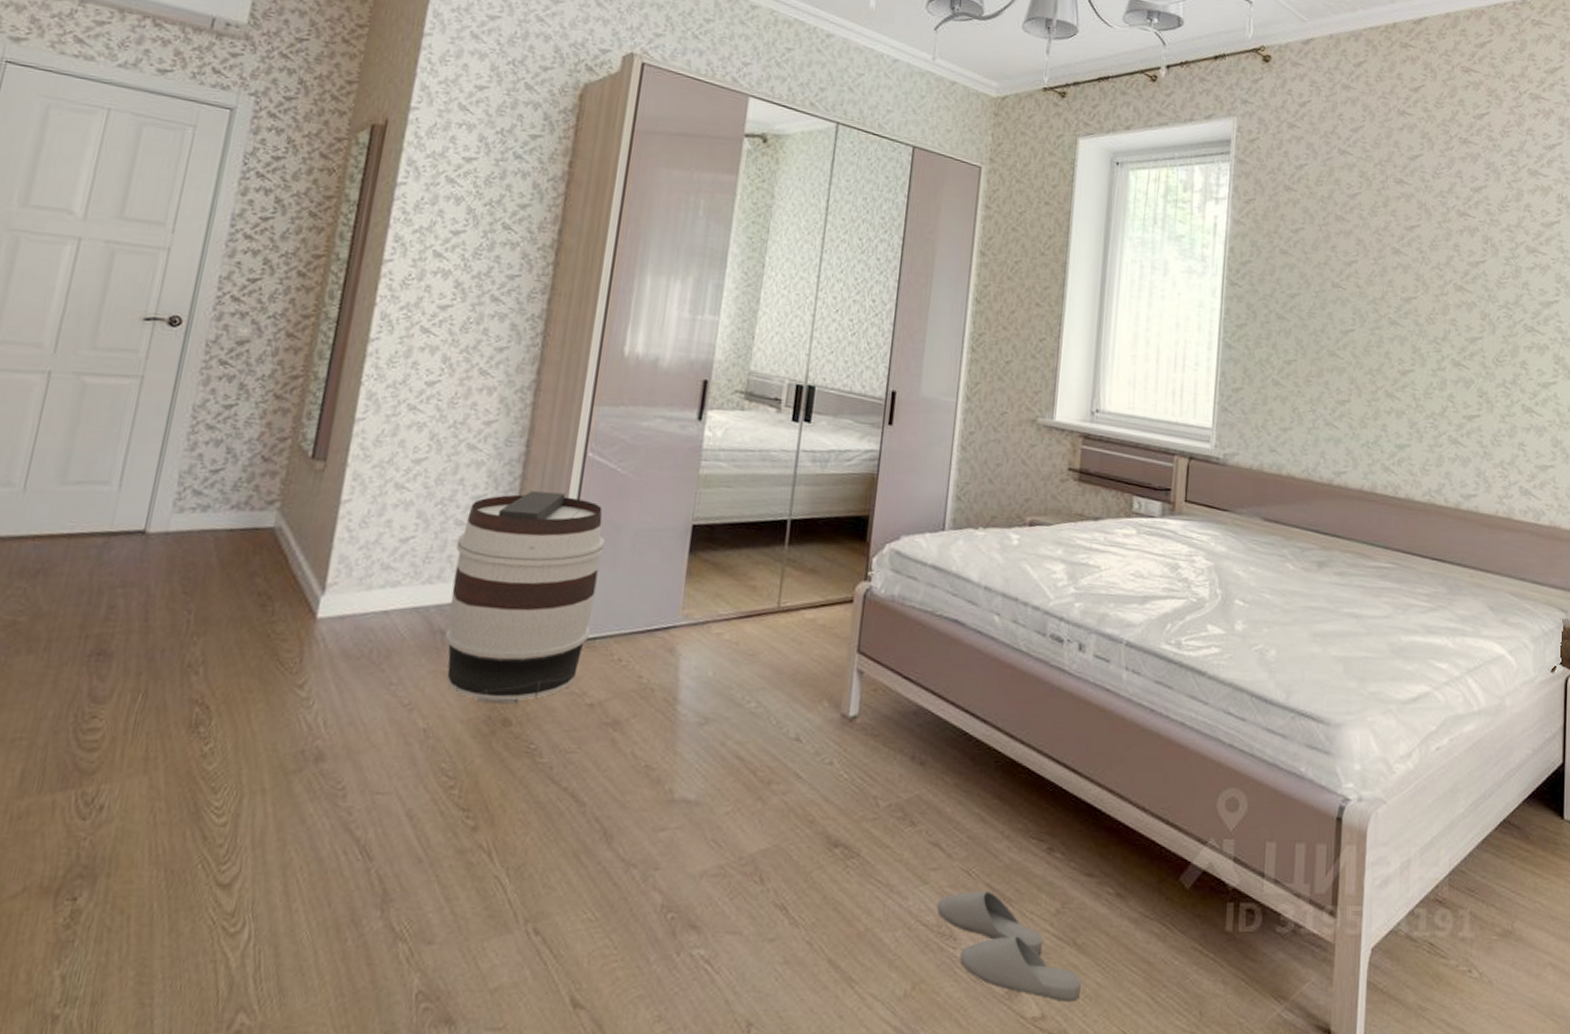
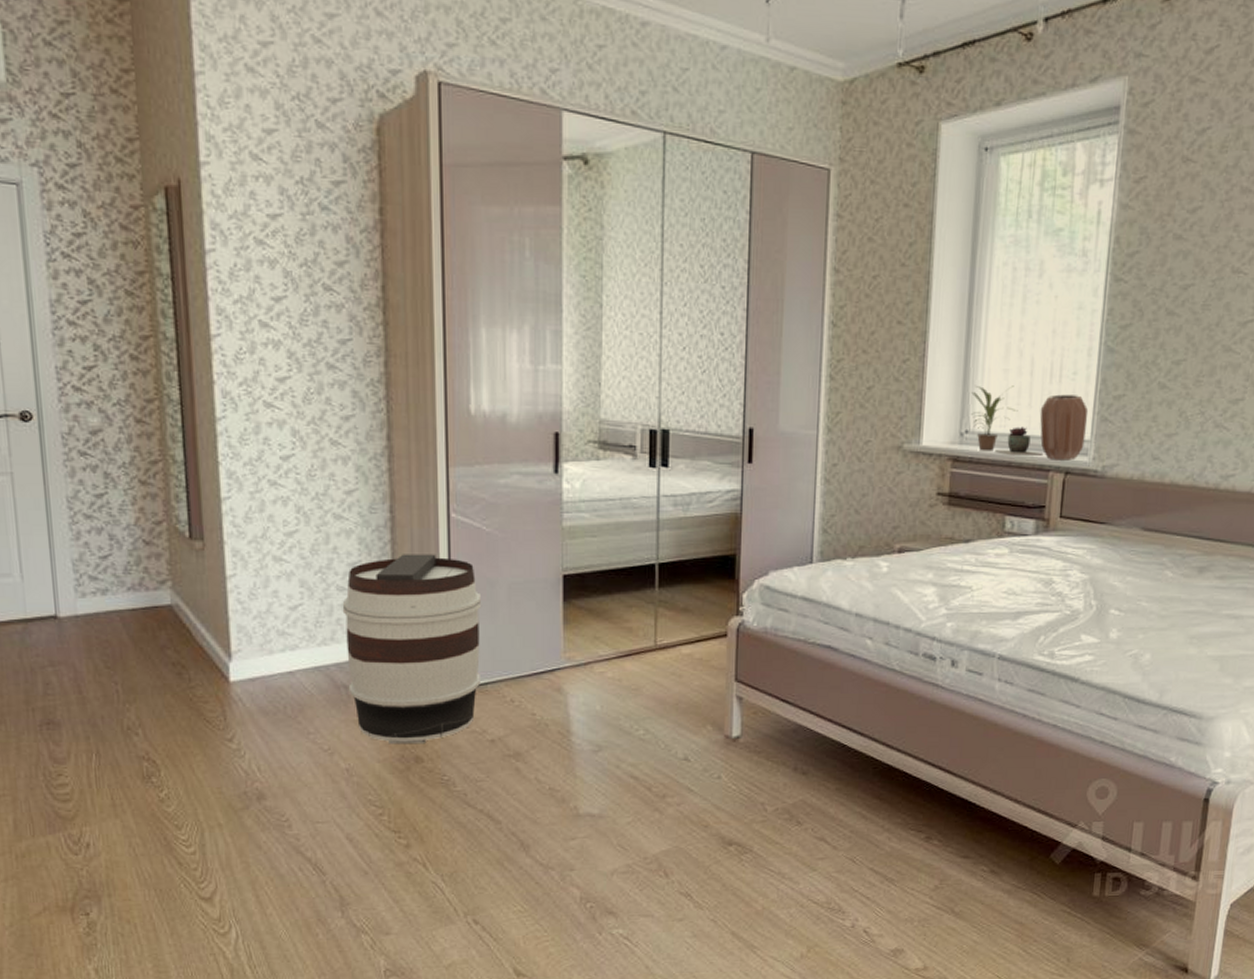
slippers: present [937,890,1081,1002] -> none [825,873,959,956]
potted plant: none [1102,369,1145,432] -> present [971,386,1018,452]
succulent plant: none [1123,410,1169,439] -> present [995,427,1044,456]
vase: none [1165,382,1209,447] -> present [1039,394,1088,462]

